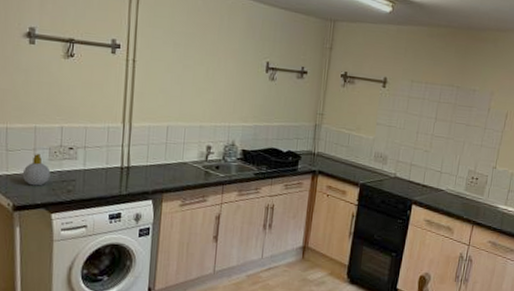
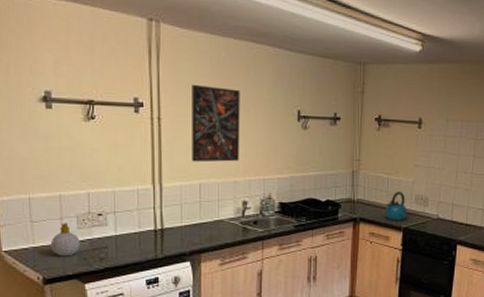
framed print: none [162,30,213,107] -> present [192,84,240,163]
kettle: none [344,148,366,177] -> present [385,192,407,221]

